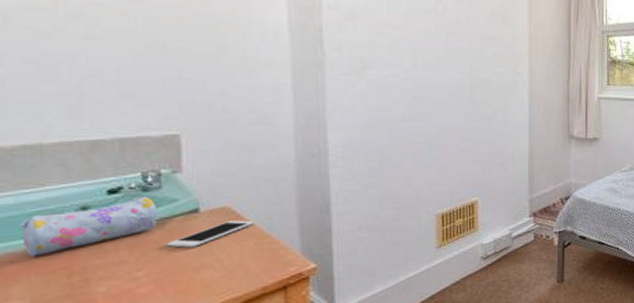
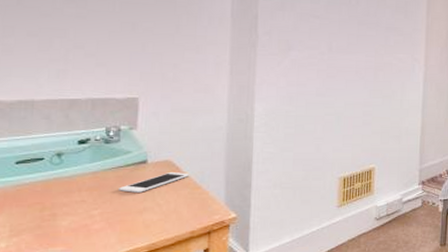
pencil case: present [19,196,157,257] -> none [9,147,114,192]

